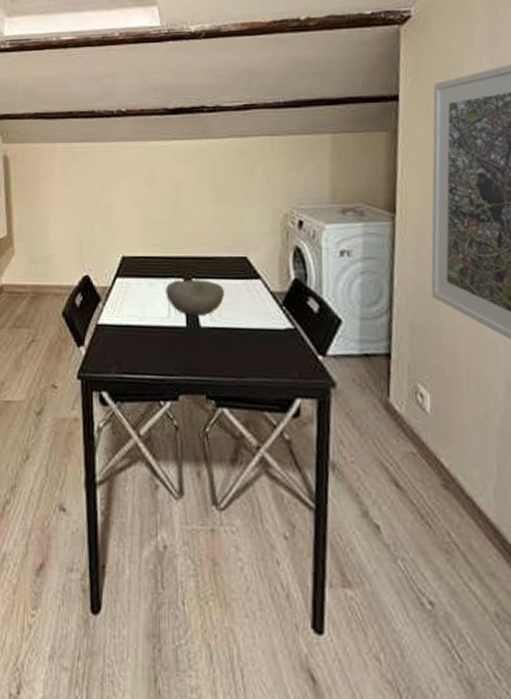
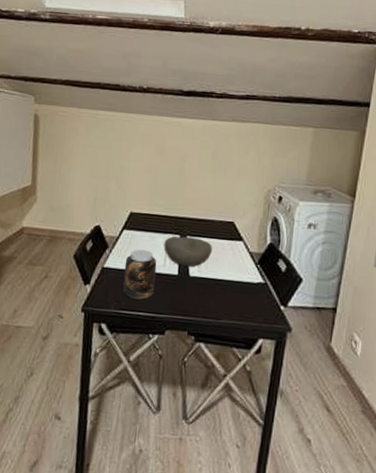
jar: none [122,299,160,360] -> present [123,249,157,300]

